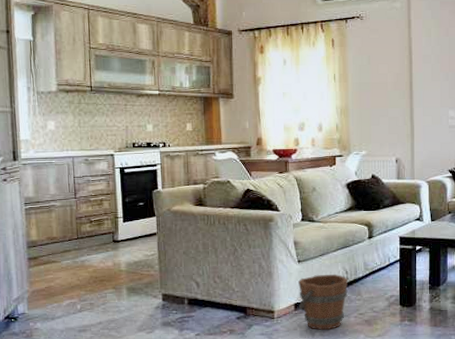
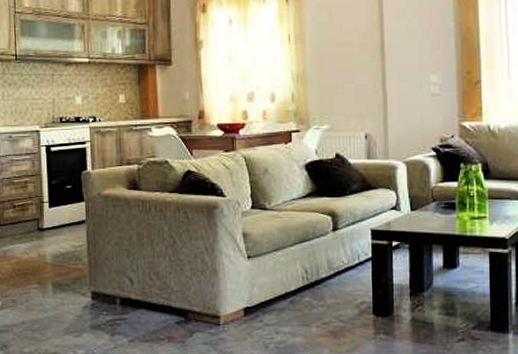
bucket: present [298,275,349,330] -> none [248,274,309,341]

